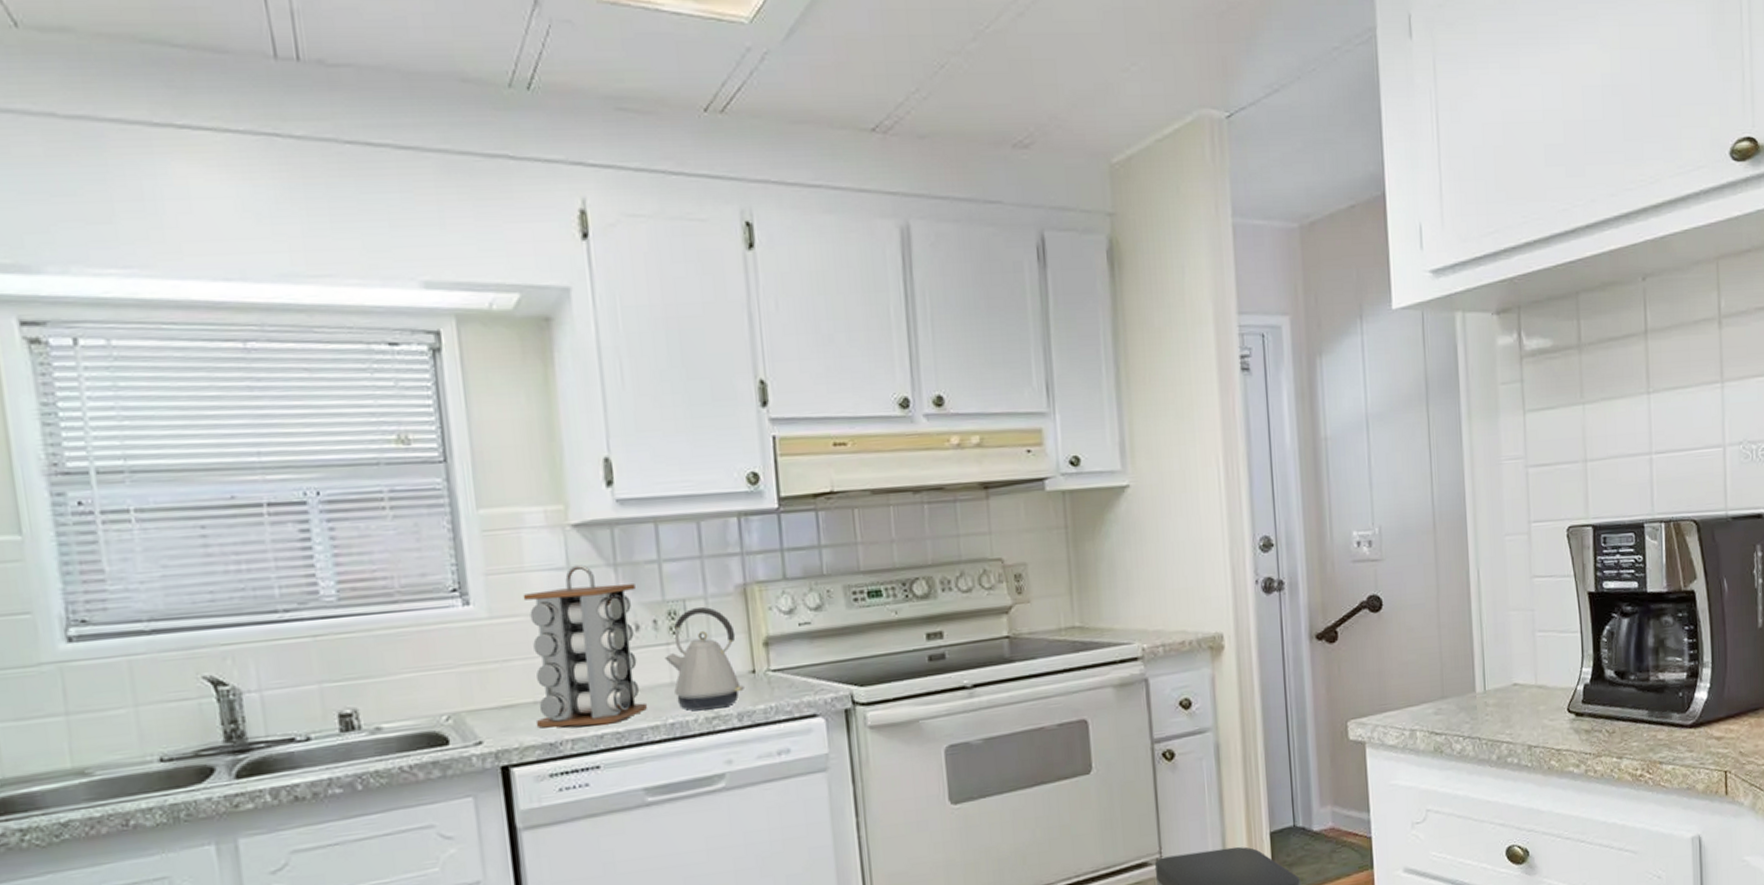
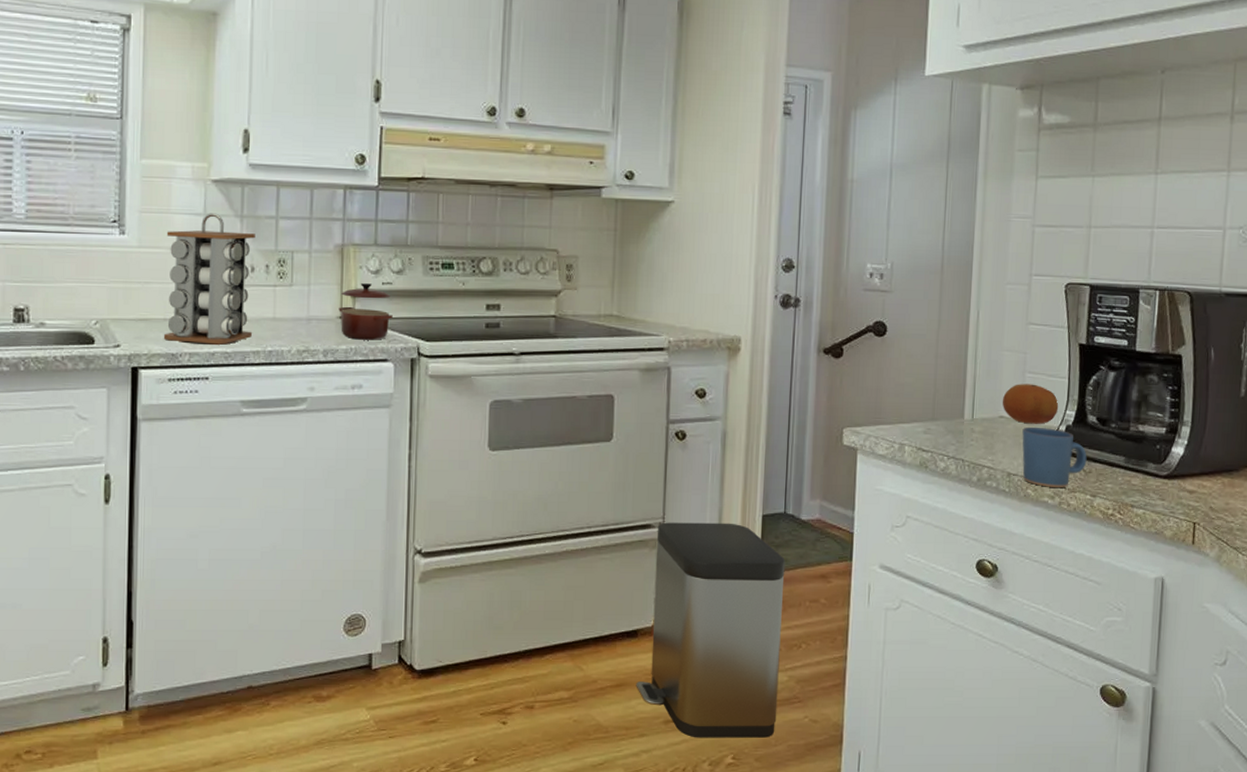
kettle: present [664,607,744,711] -> none [271,259,332,344]
saucepan: none [749,626,817,696] -> present [338,283,393,340]
fruit: none [1514,643,1574,688] -> present [1002,384,1059,424]
mug: none [1539,689,1609,756] -> present [1022,426,1087,487]

